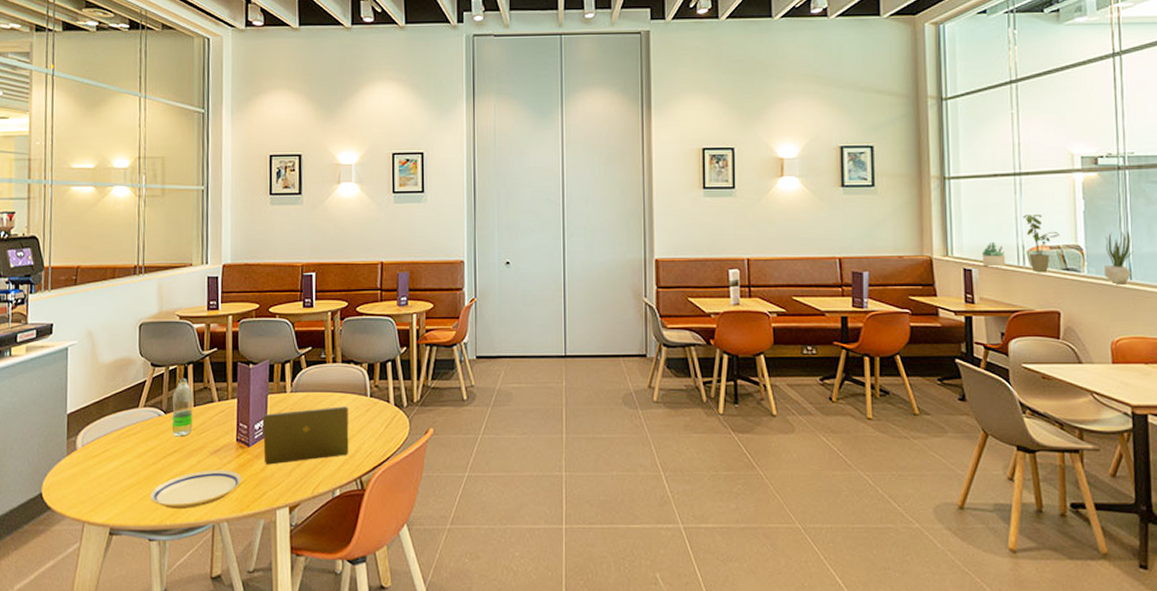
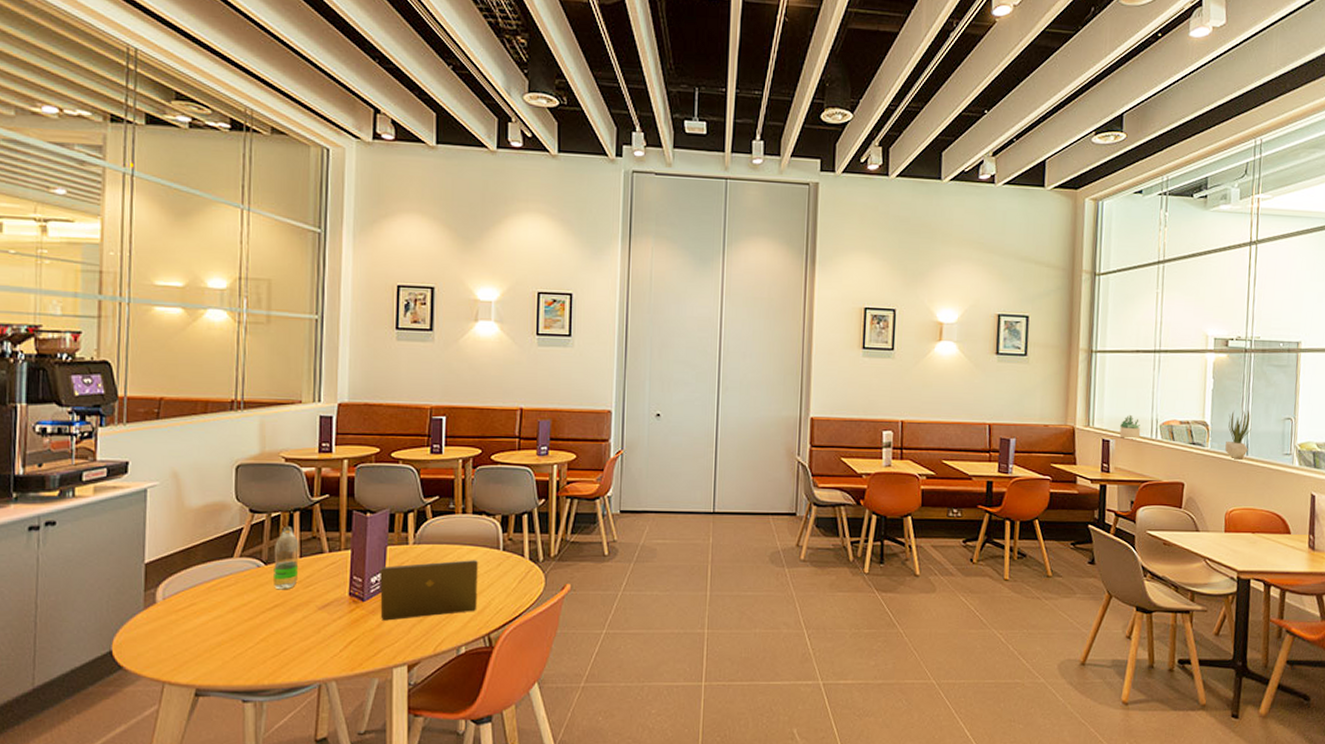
plate: present [150,470,242,508] -> none [245,626,354,667]
house plant: present [1023,213,1060,272] -> none [1159,390,1190,445]

